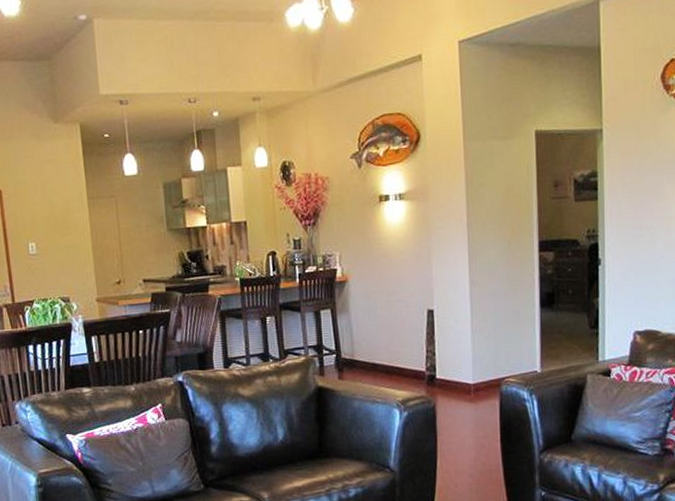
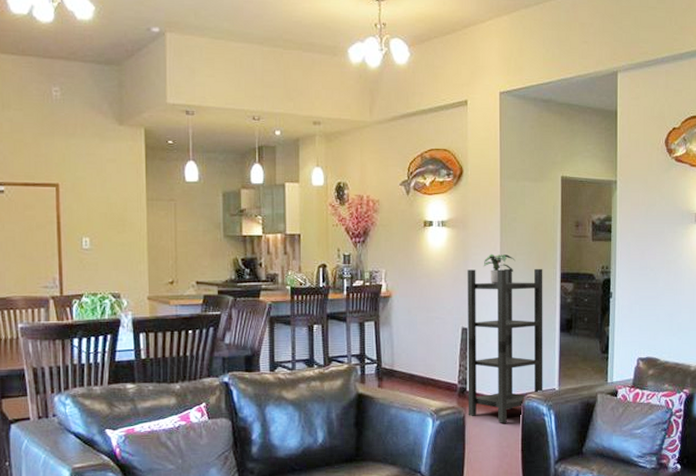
shelving unit: none [430,237,523,412] -> present [467,268,543,423]
potted plant: none [448,225,485,260] -> present [483,253,515,284]

